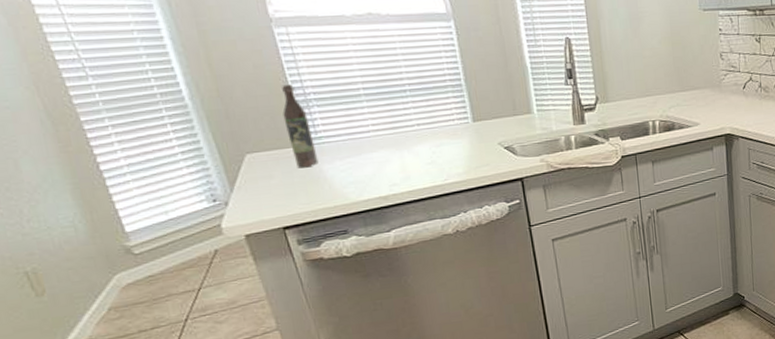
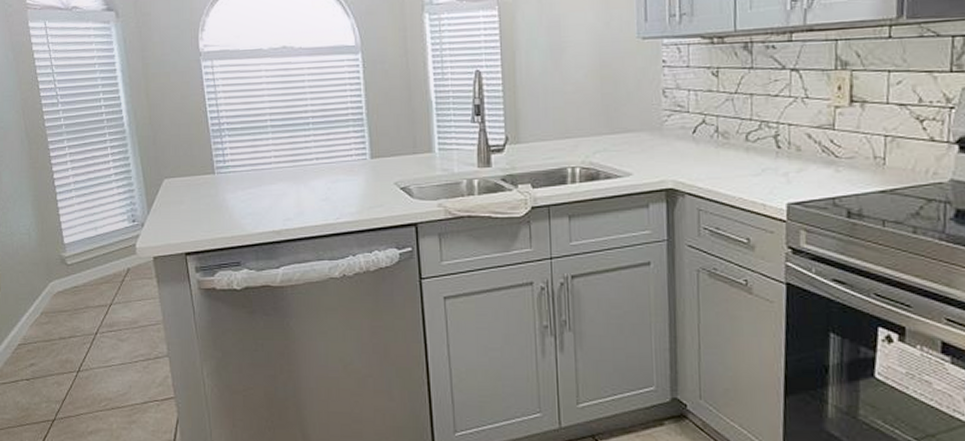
wine bottle: present [282,84,319,168] -> none [199,114,223,196]

